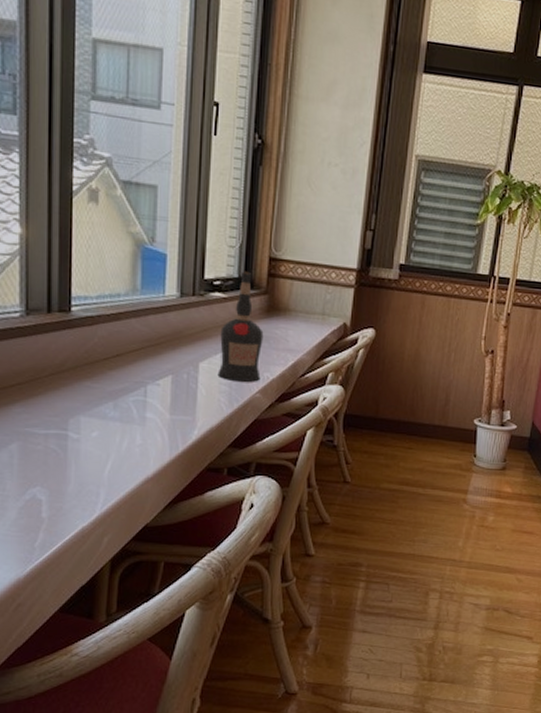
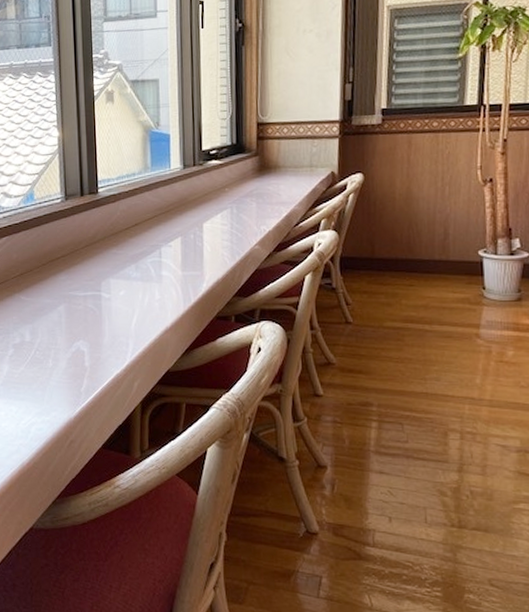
liquor bottle: present [217,271,264,382] -> none [219,138,258,237]

